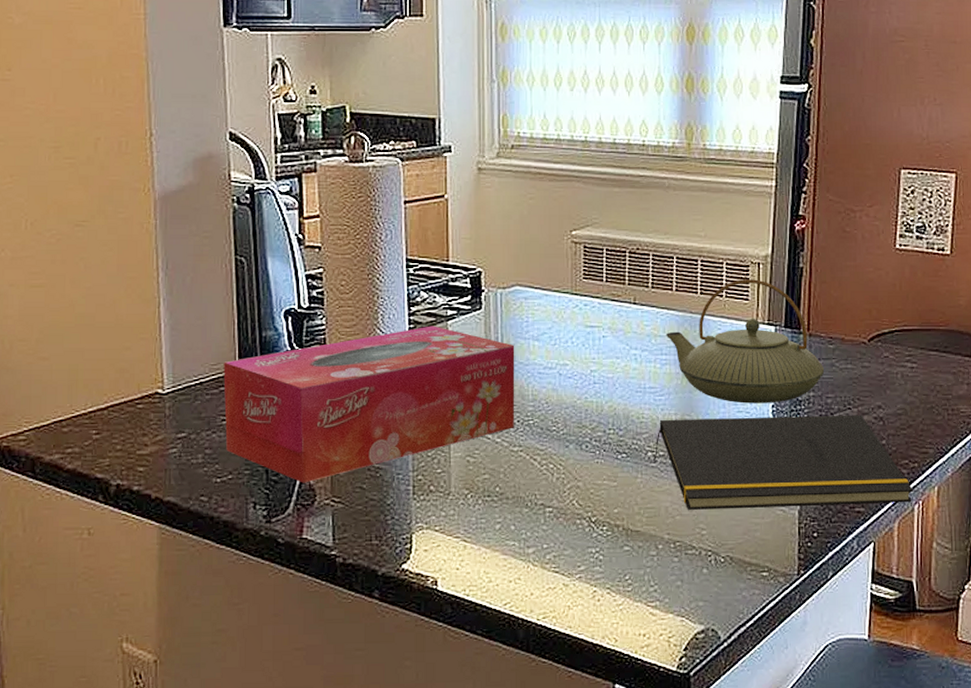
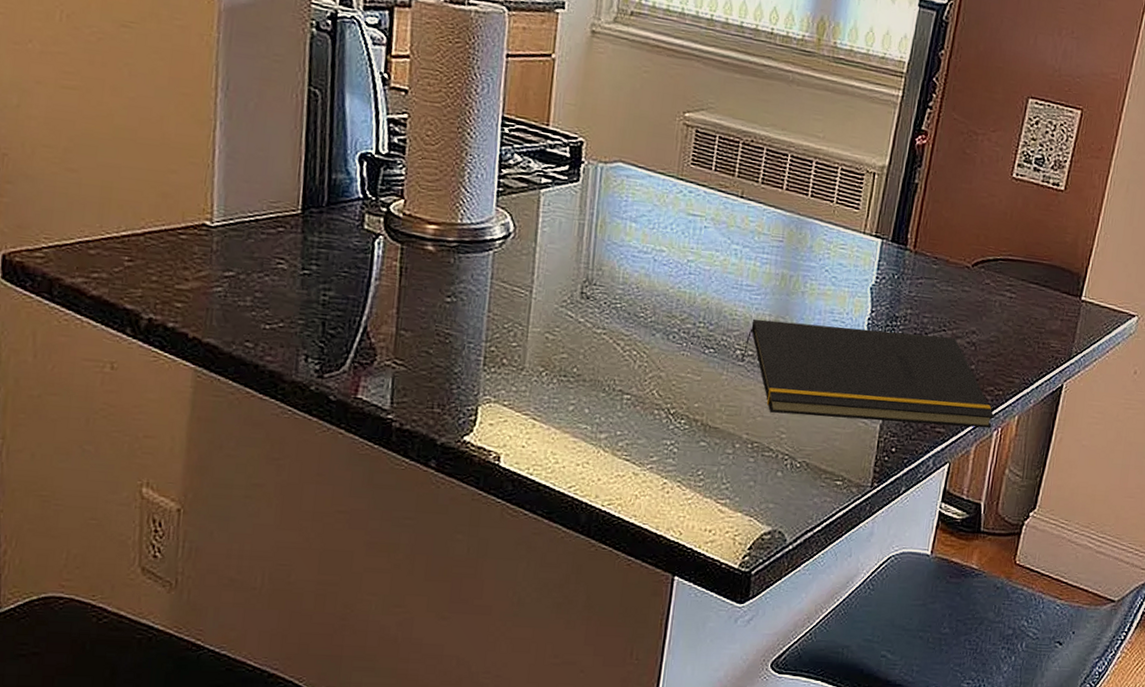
tissue box: present [223,325,515,483] -> none [279,191,610,341]
teapot: present [665,279,825,404] -> none [770,187,925,316]

